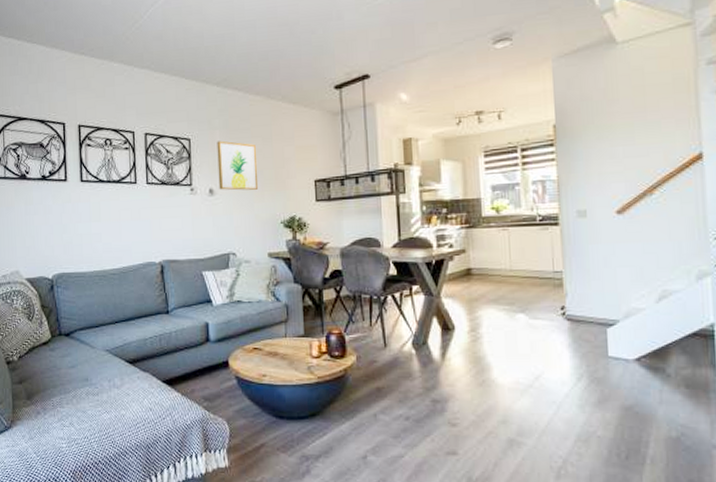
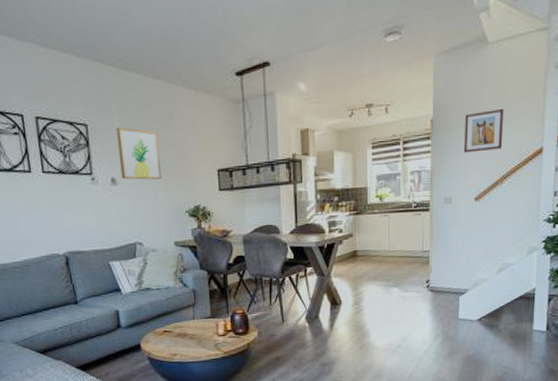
wall art: none [596,110,647,160] -> present [463,108,504,153]

